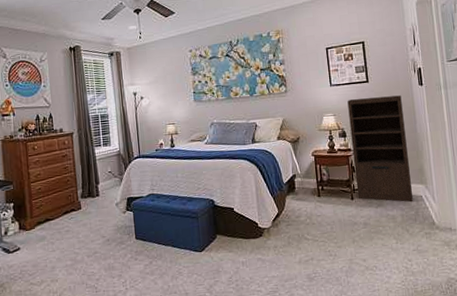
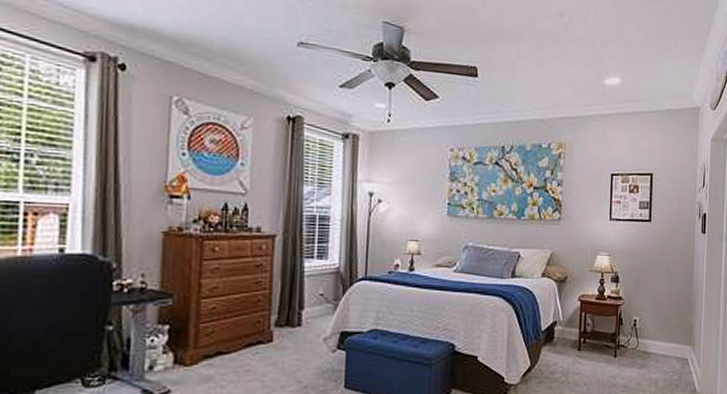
shelving unit: present [347,95,413,203] -> none [621,239,682,365]

